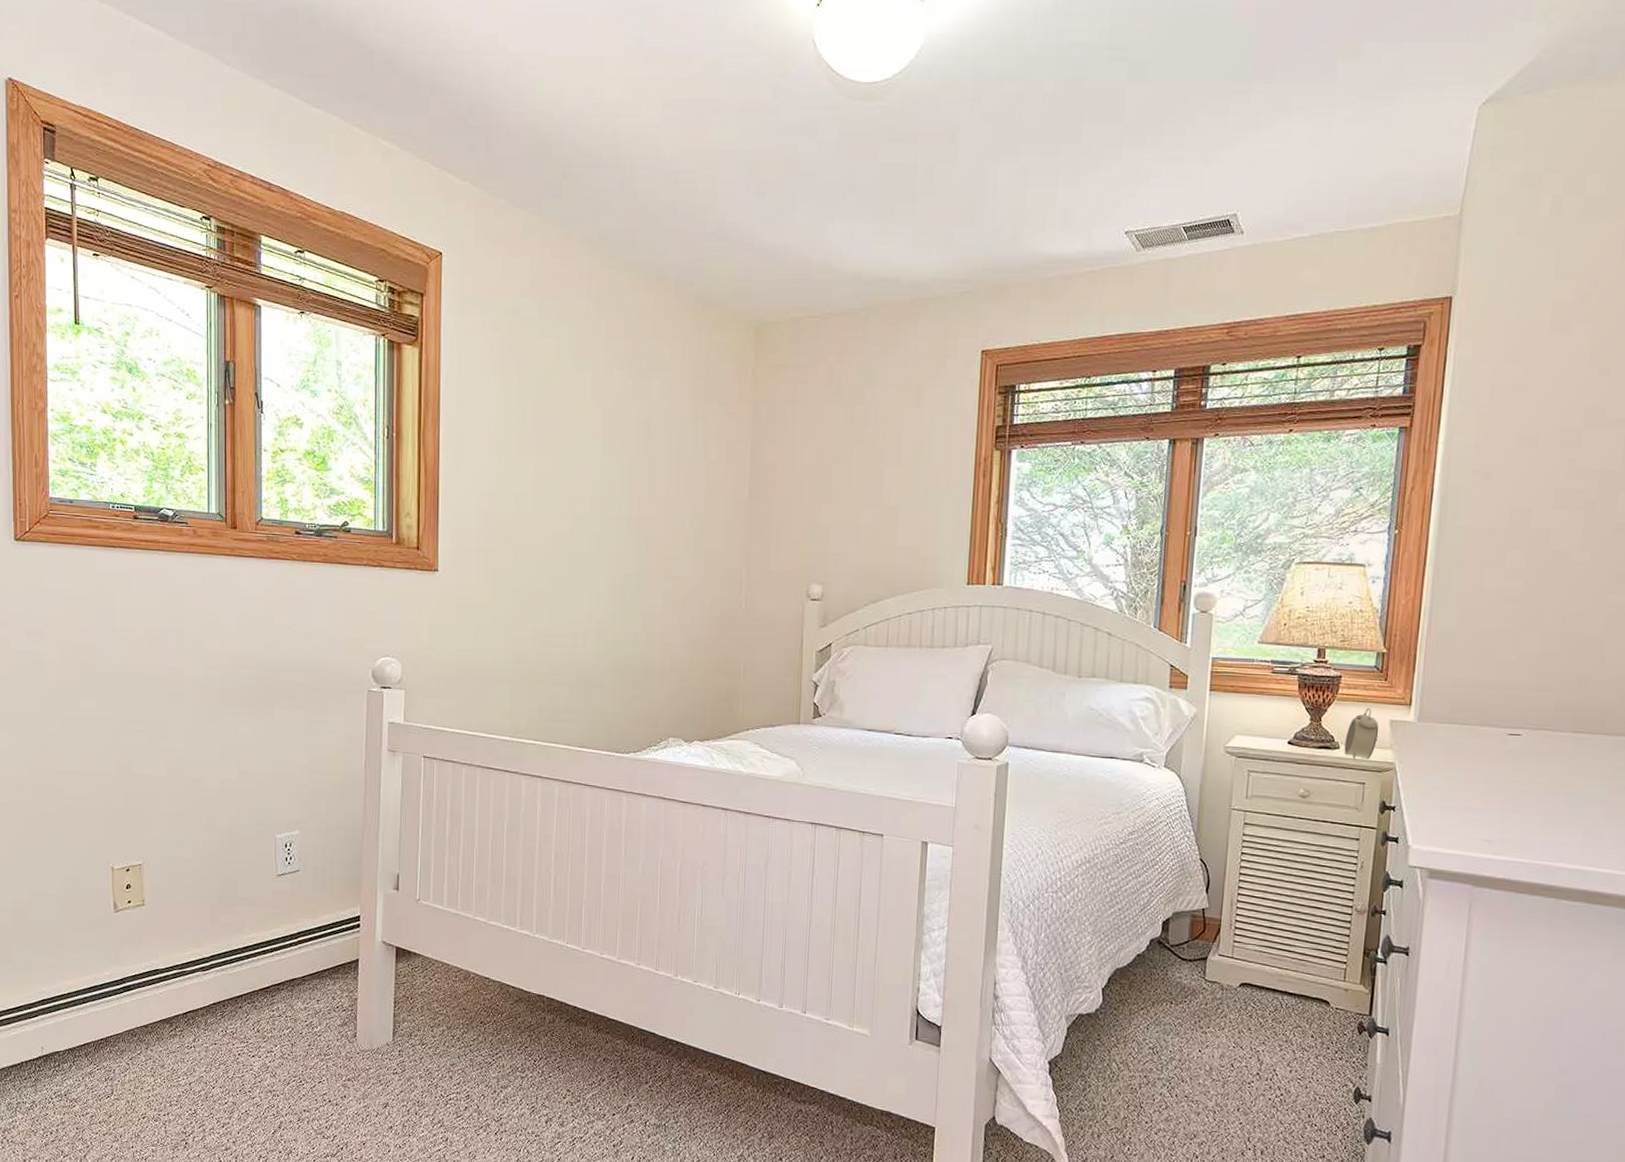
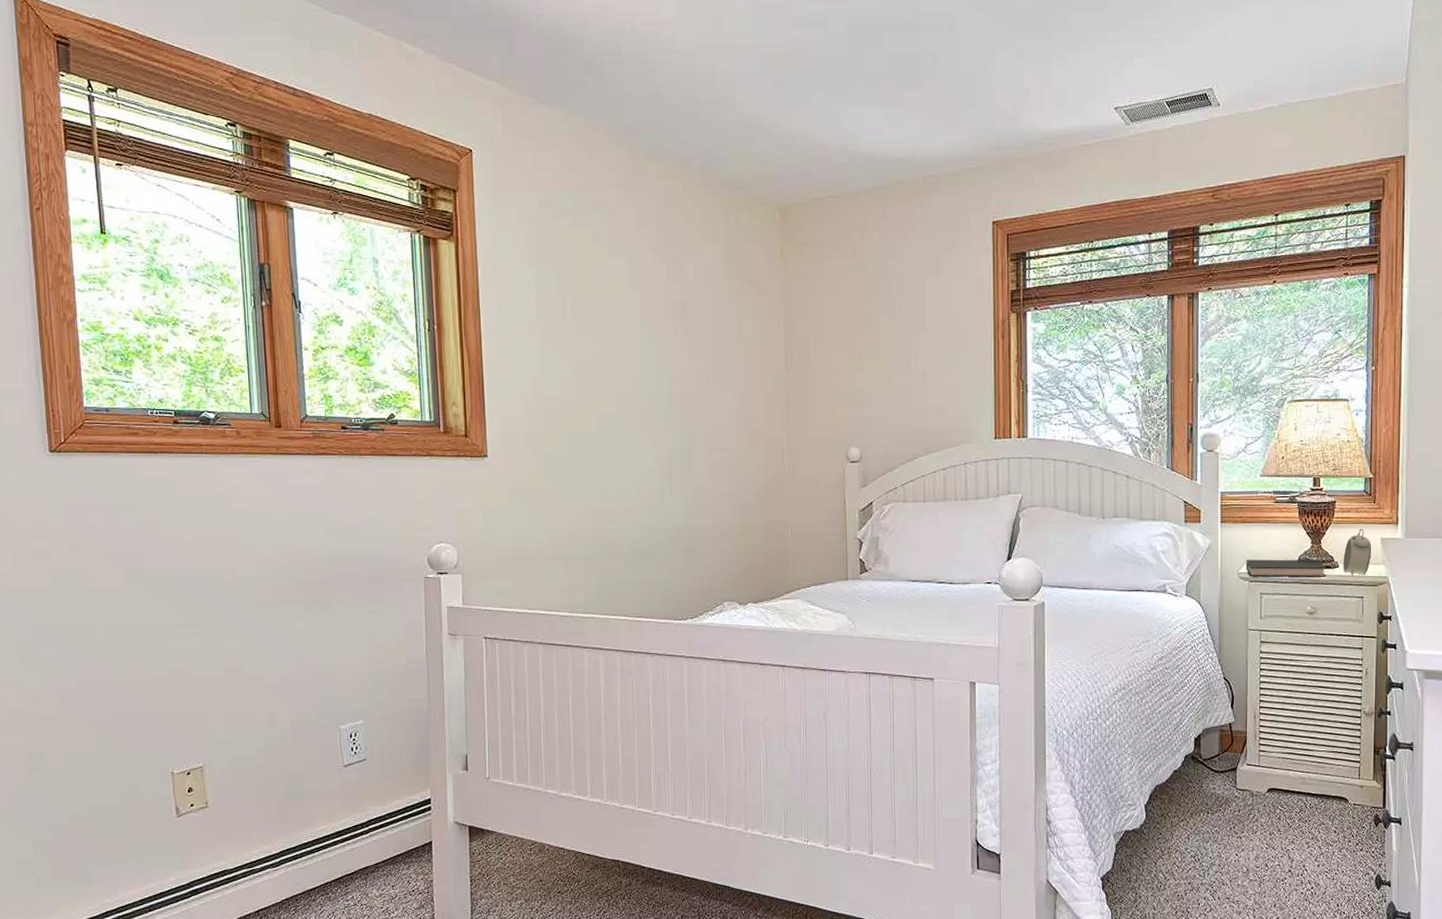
book: none [1234,733,1325,758] -> present [1246,559,1326,578]

